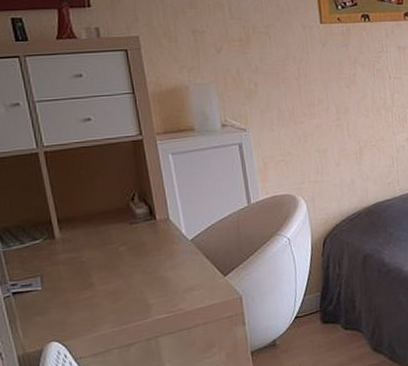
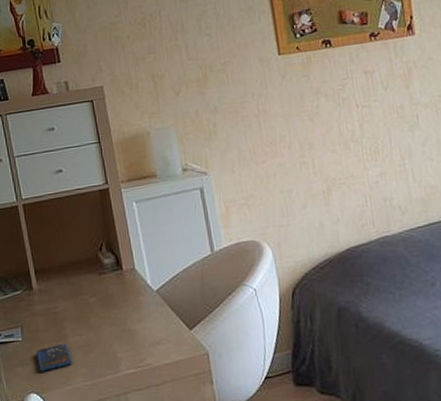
smartphone: none [59,291,100,320] -> present [37,343,73,372]

